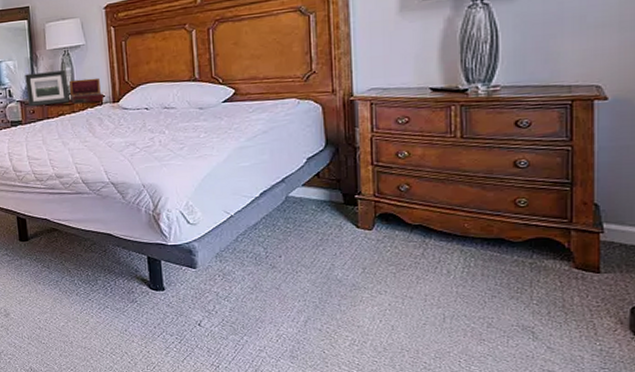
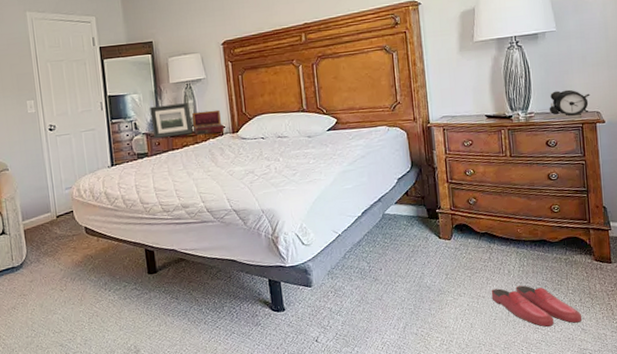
slippers: none [422,289,548,339] -> present [491,285,582,327]
alarm clock: none [523,57,588,91] -> present [549,89,590,116]

